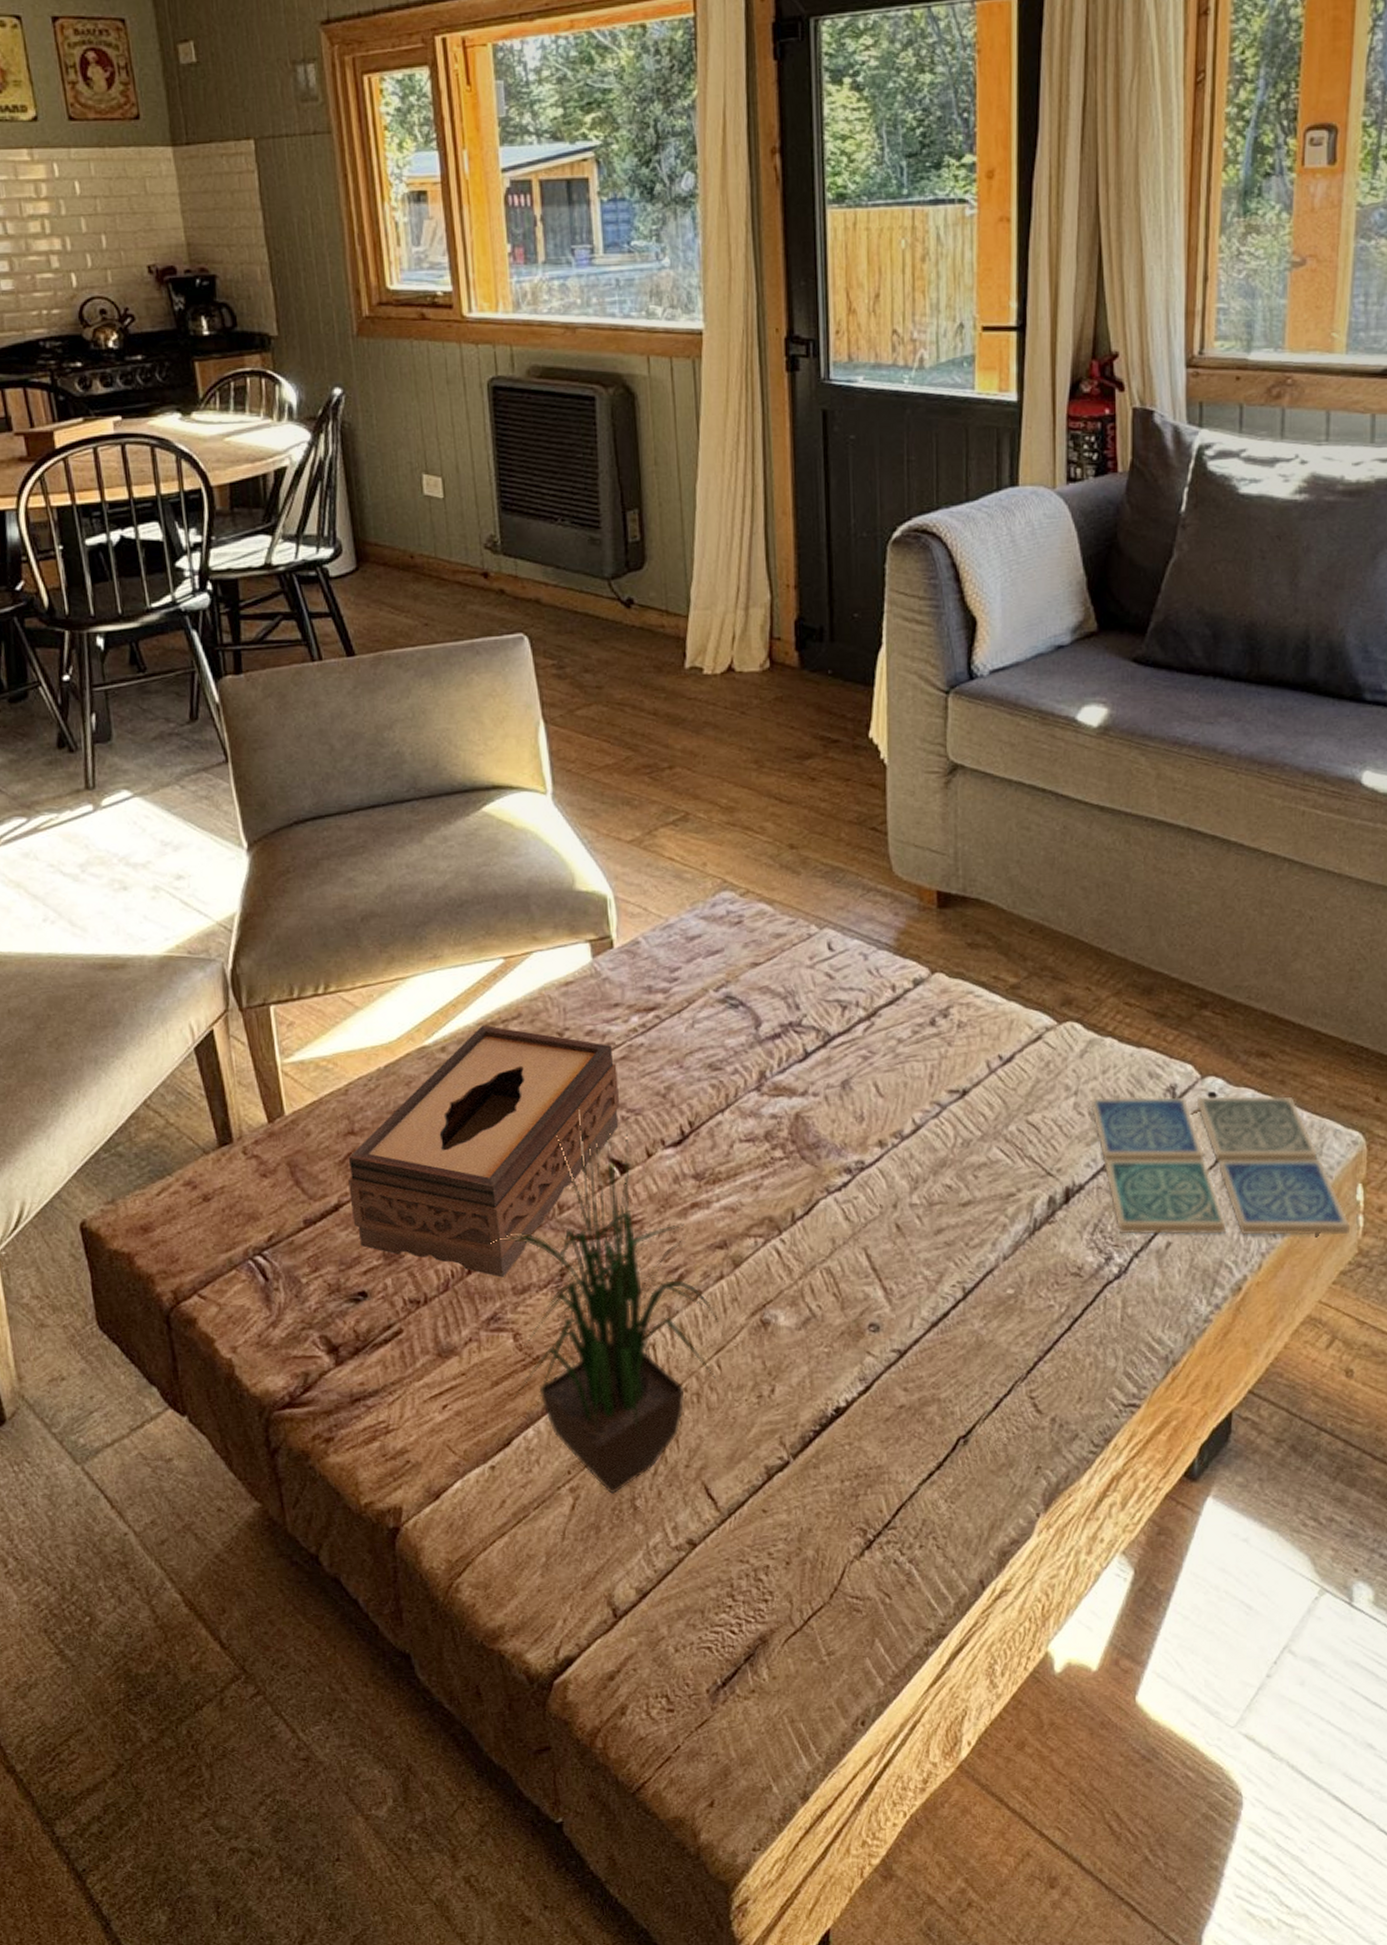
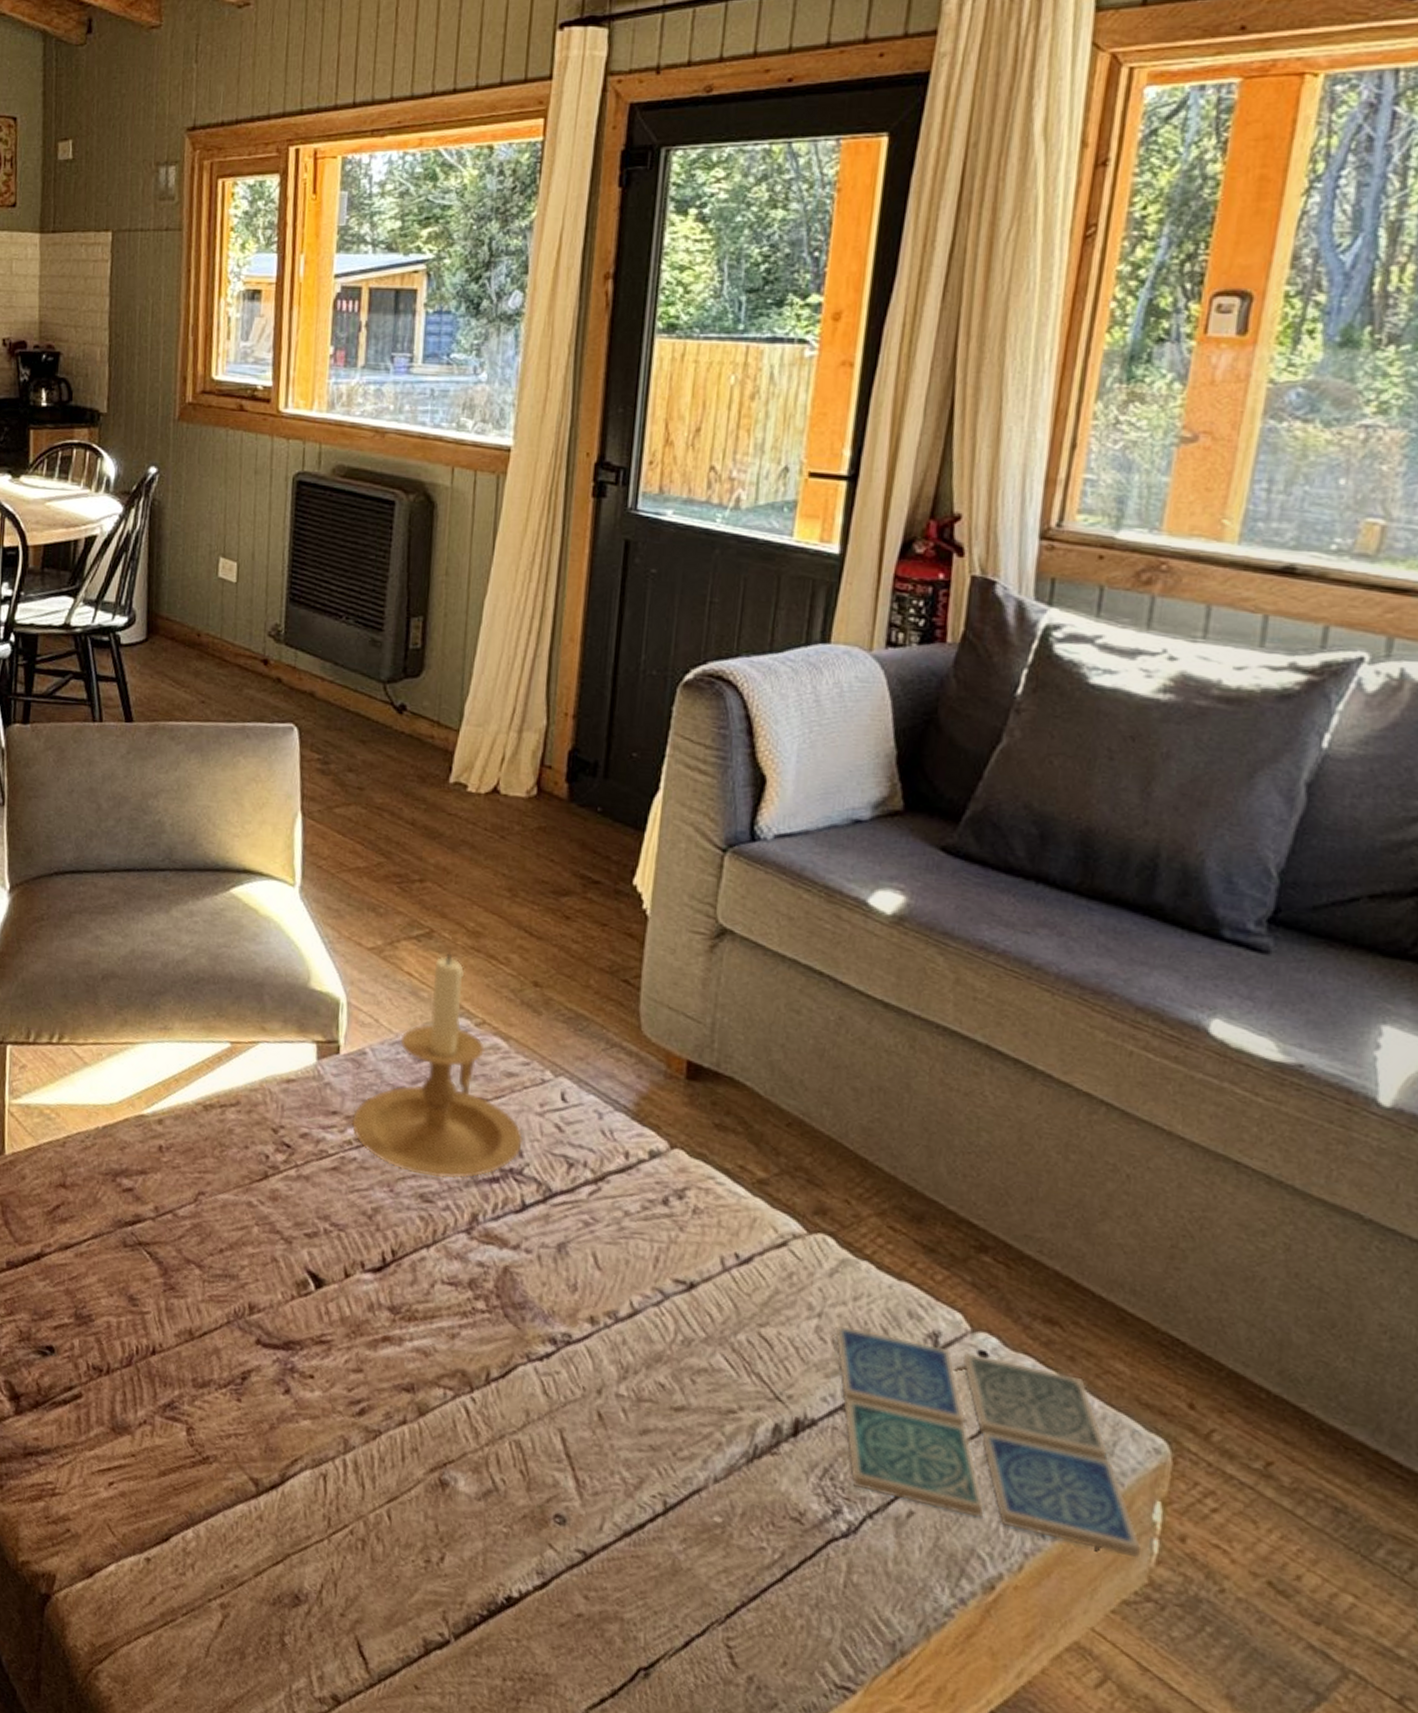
tissue box: present [348,1025,621,1277] -> none [52,1105,327,1367]
potted plant: present [492,1101,720,1494] -> none [179,1203,396,1623]
candle holder: none [634,832,798,1047] -> present [352,953,523,1179]

